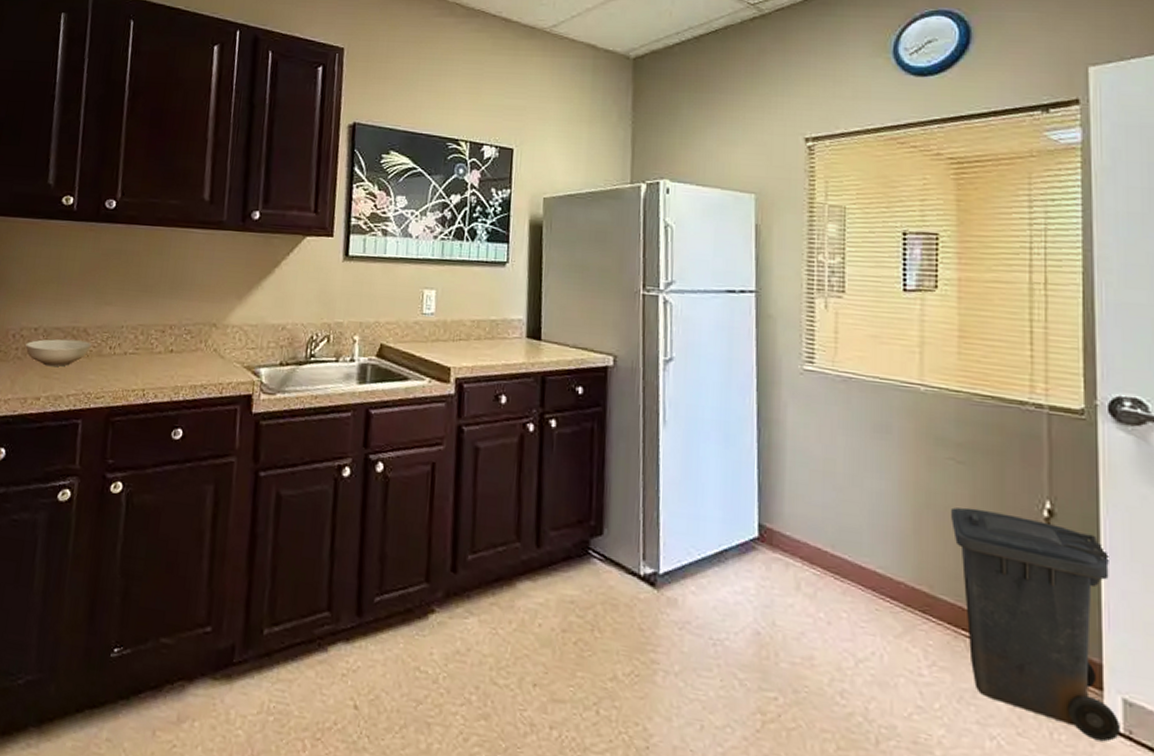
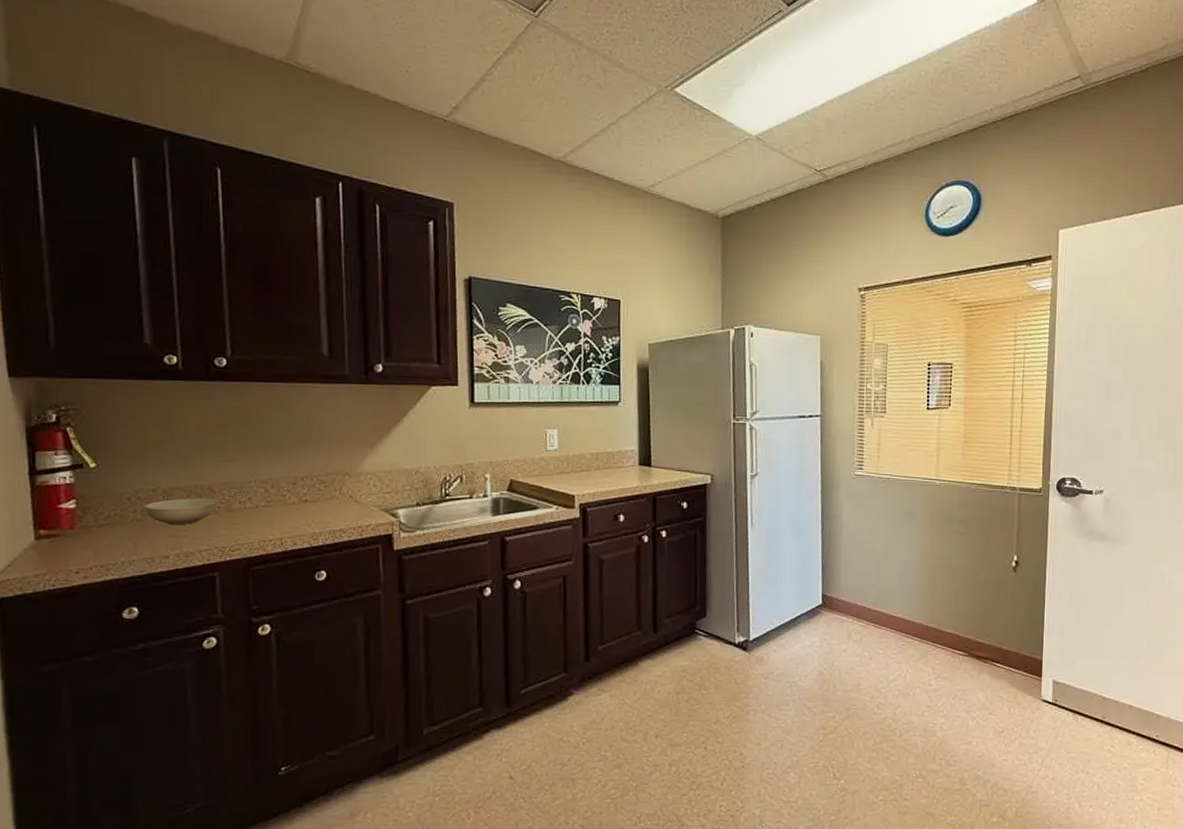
recycling bin: present [951,507,1122,742] -> none [954,565,1051,710]

